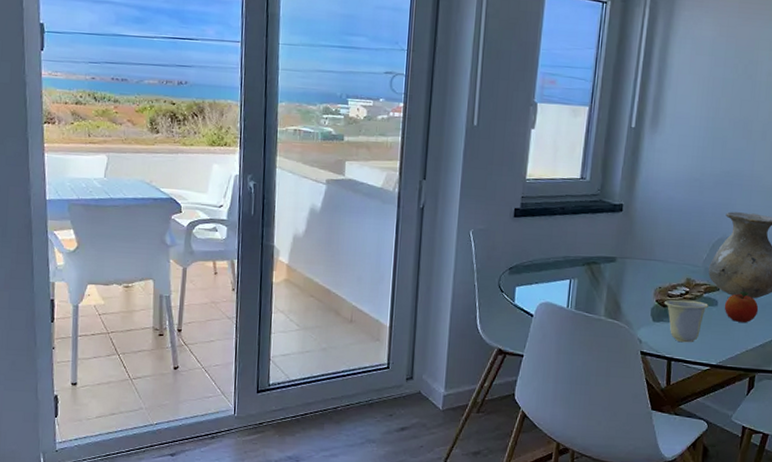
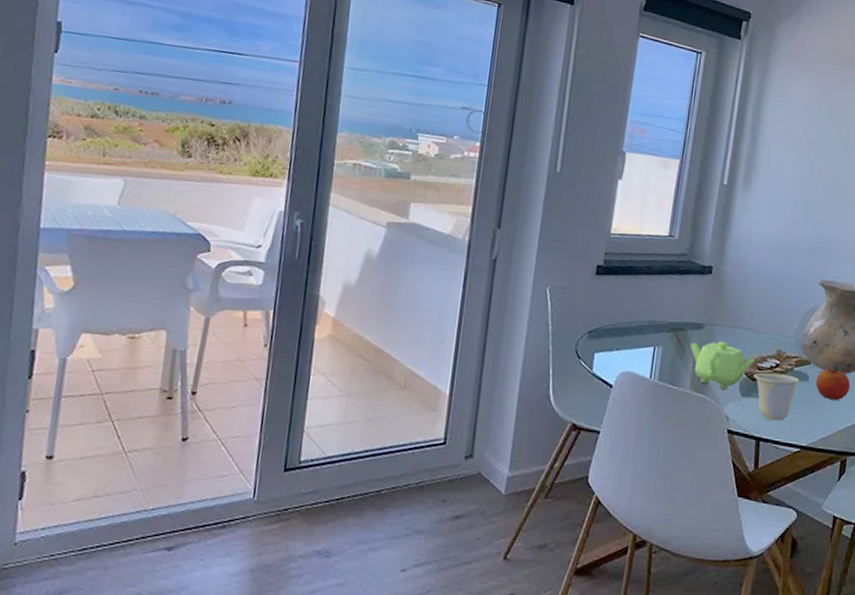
teapot: none [603,273,665,315] -> present [690,341,755,389]

